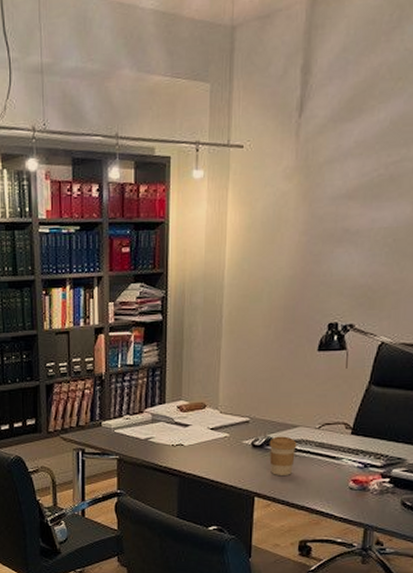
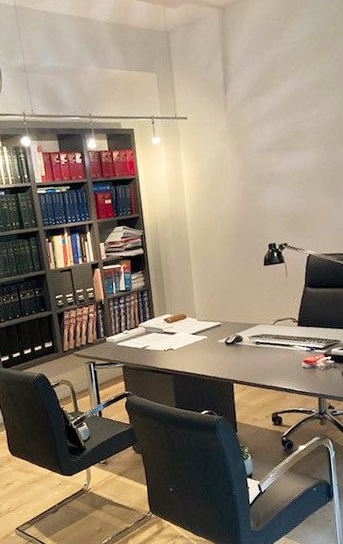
coffee cup: present [269,436,297,475] -> none [238,333,260,365]

